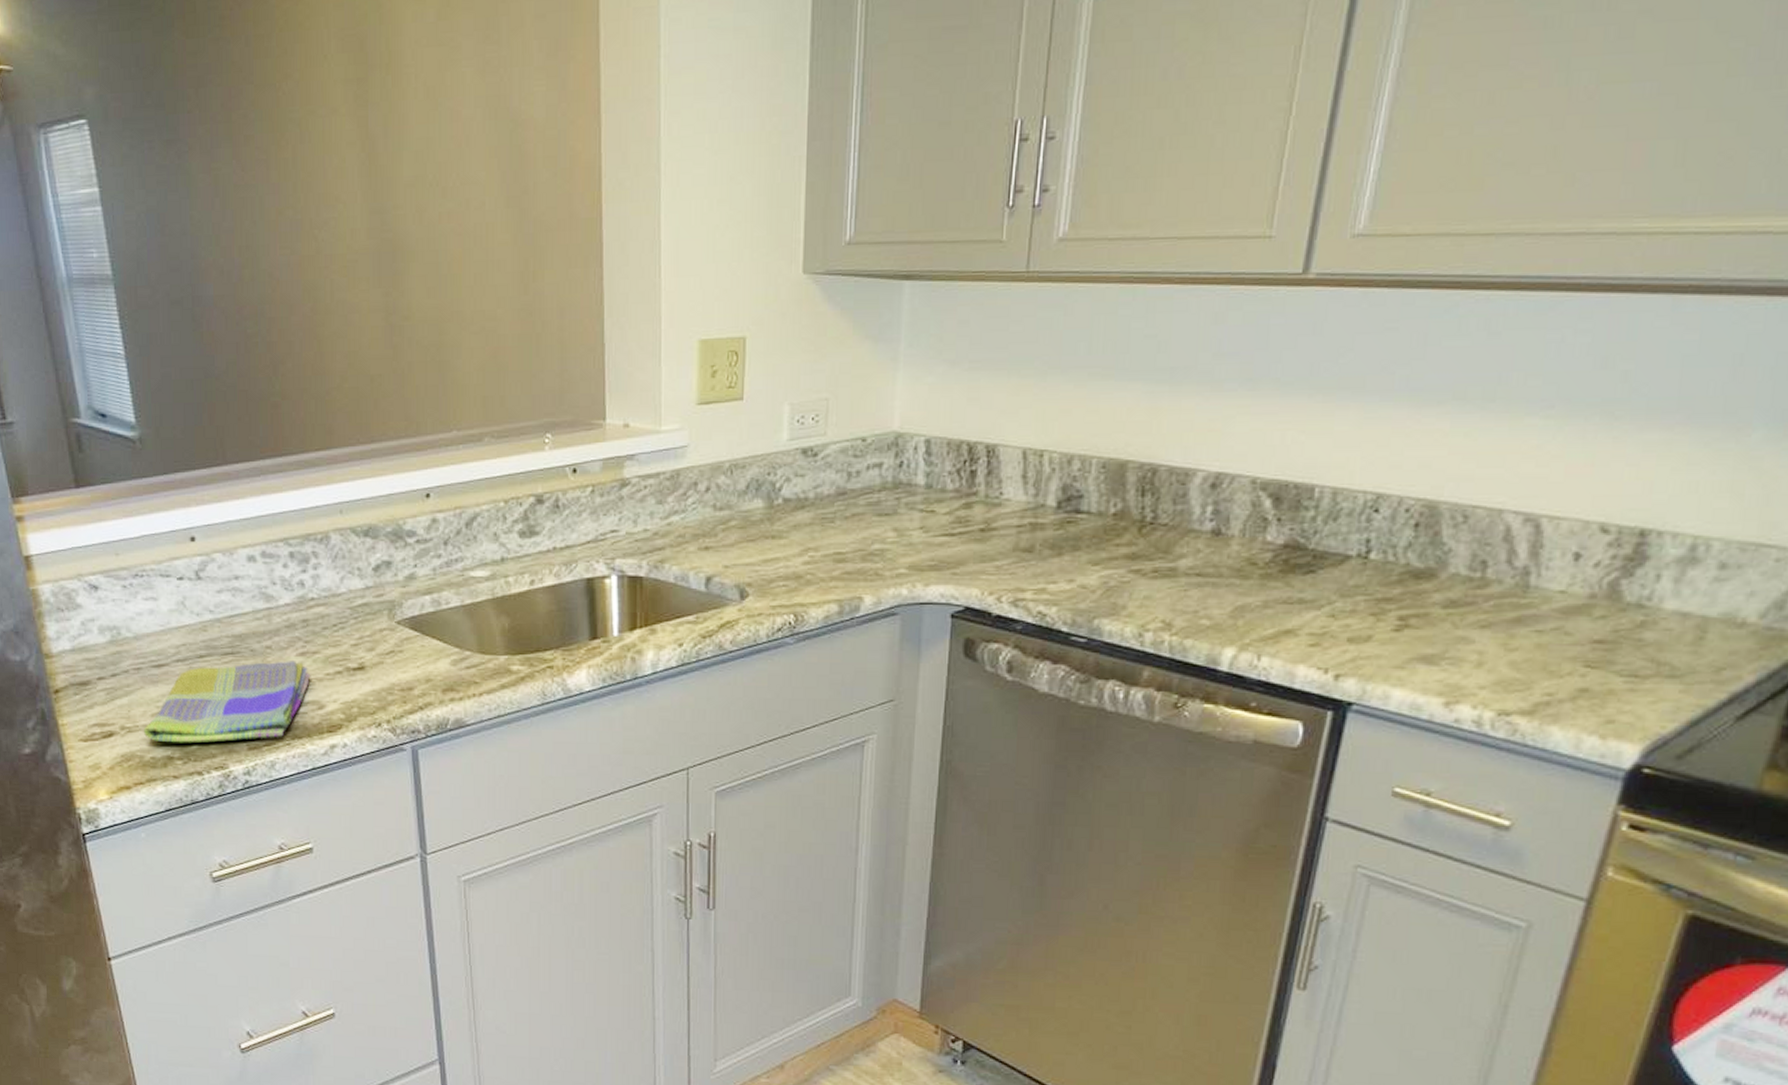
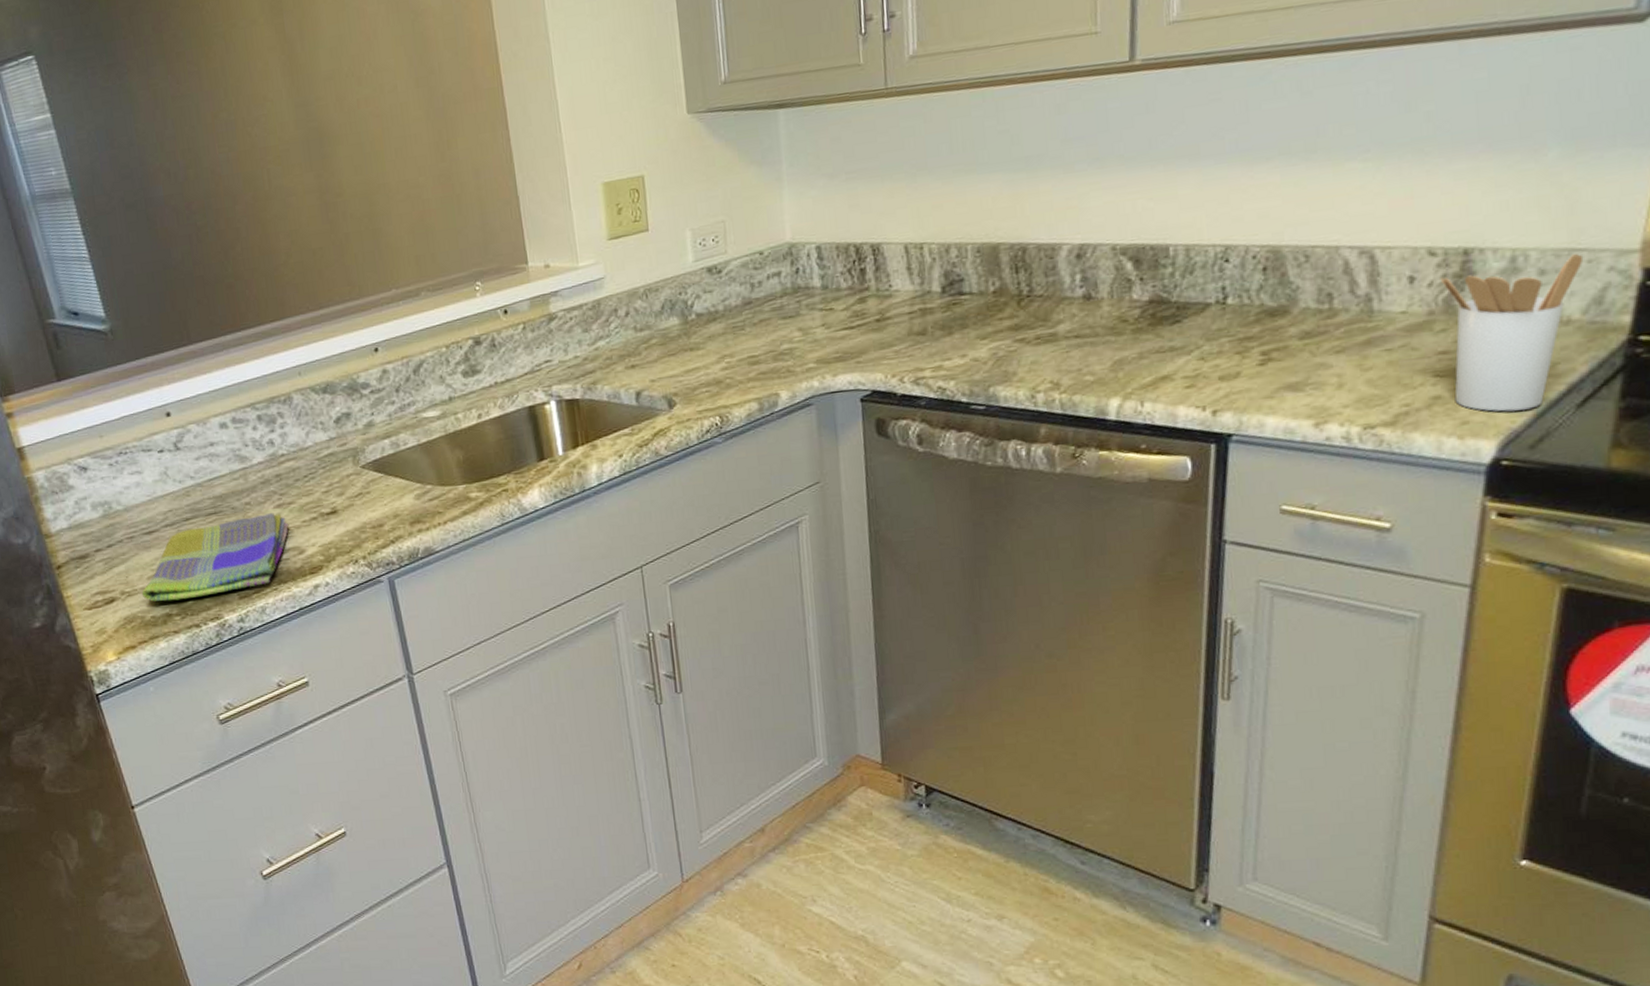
utensil holder: none [1603,551,1772,715] -> present [1440,254,1584,412]

